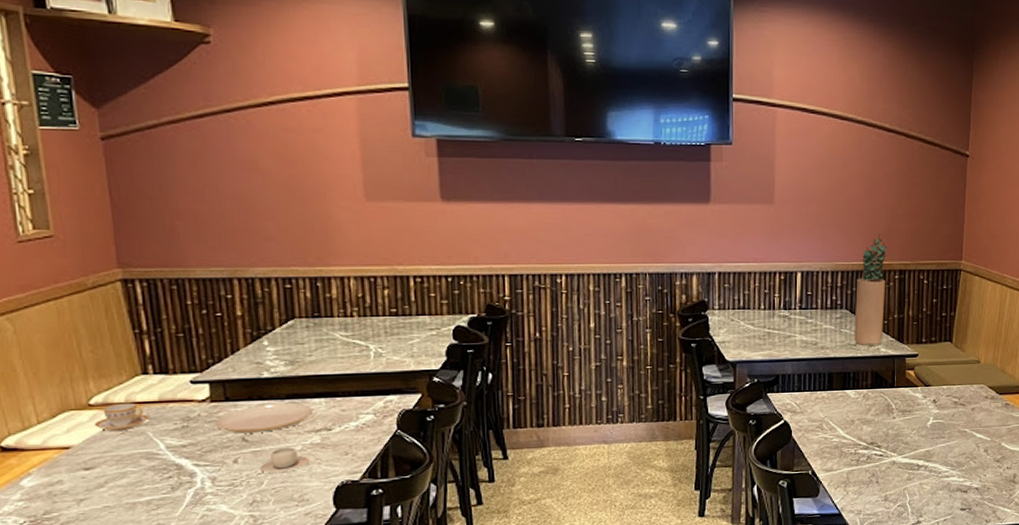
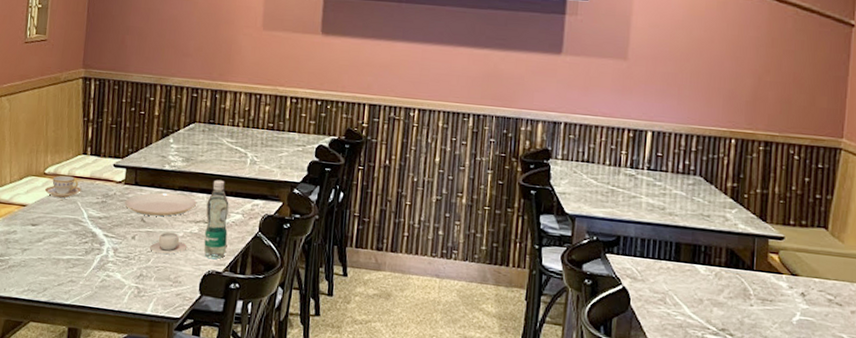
bottle: none [327,380,360,469] -> present [203,179,229,260]
vase: present [854,233,888,346] -> none [707,99,752,221]

